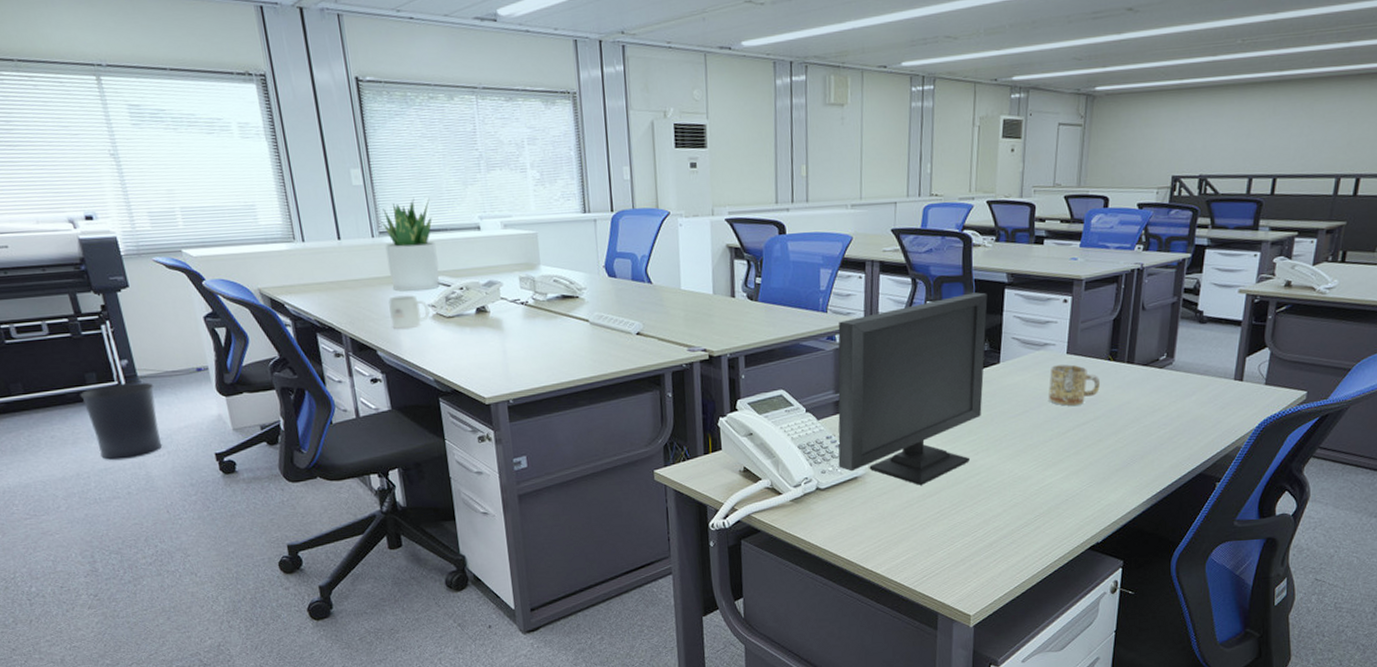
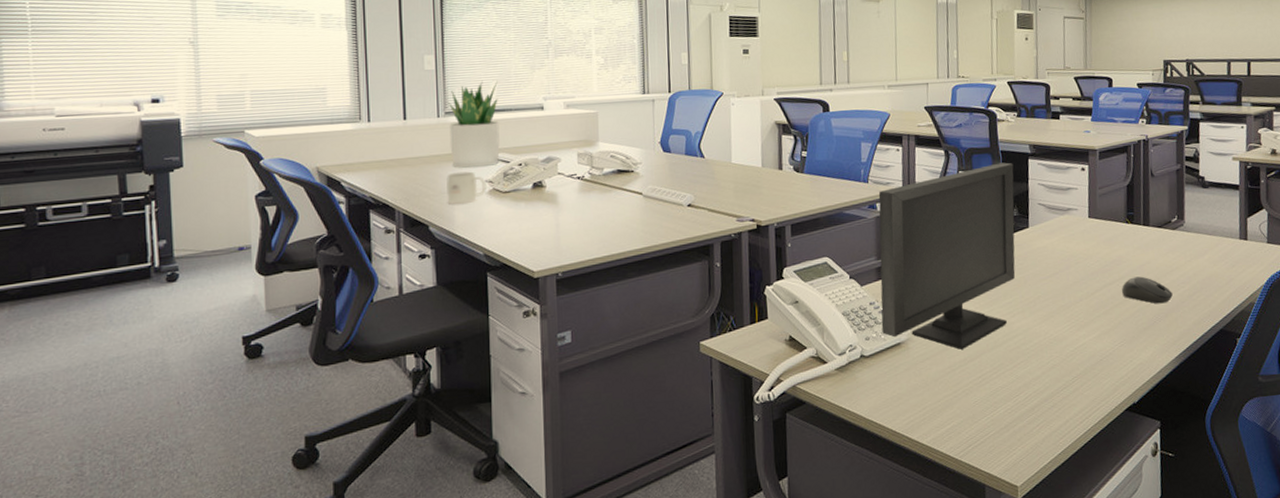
waste bin: present [80,382,162,461] -> none [107,263,190,348]
mug: present [1048,364,1100,406] -> none [1074,227,1121,267]
computer mouse: none [1095,416,1151,446] -> present [1121,276,1173,304]

